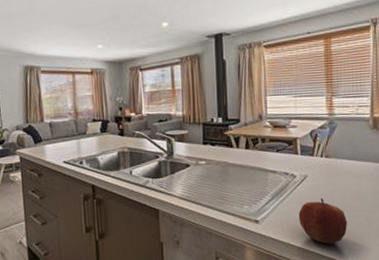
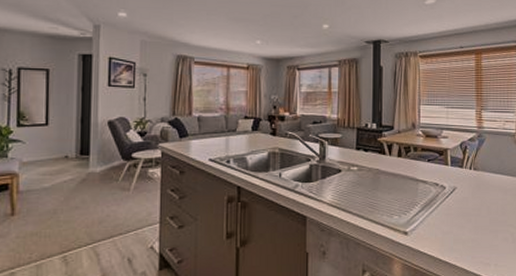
apple: present [298,198,348,245] -> none [446,211,494,260]

